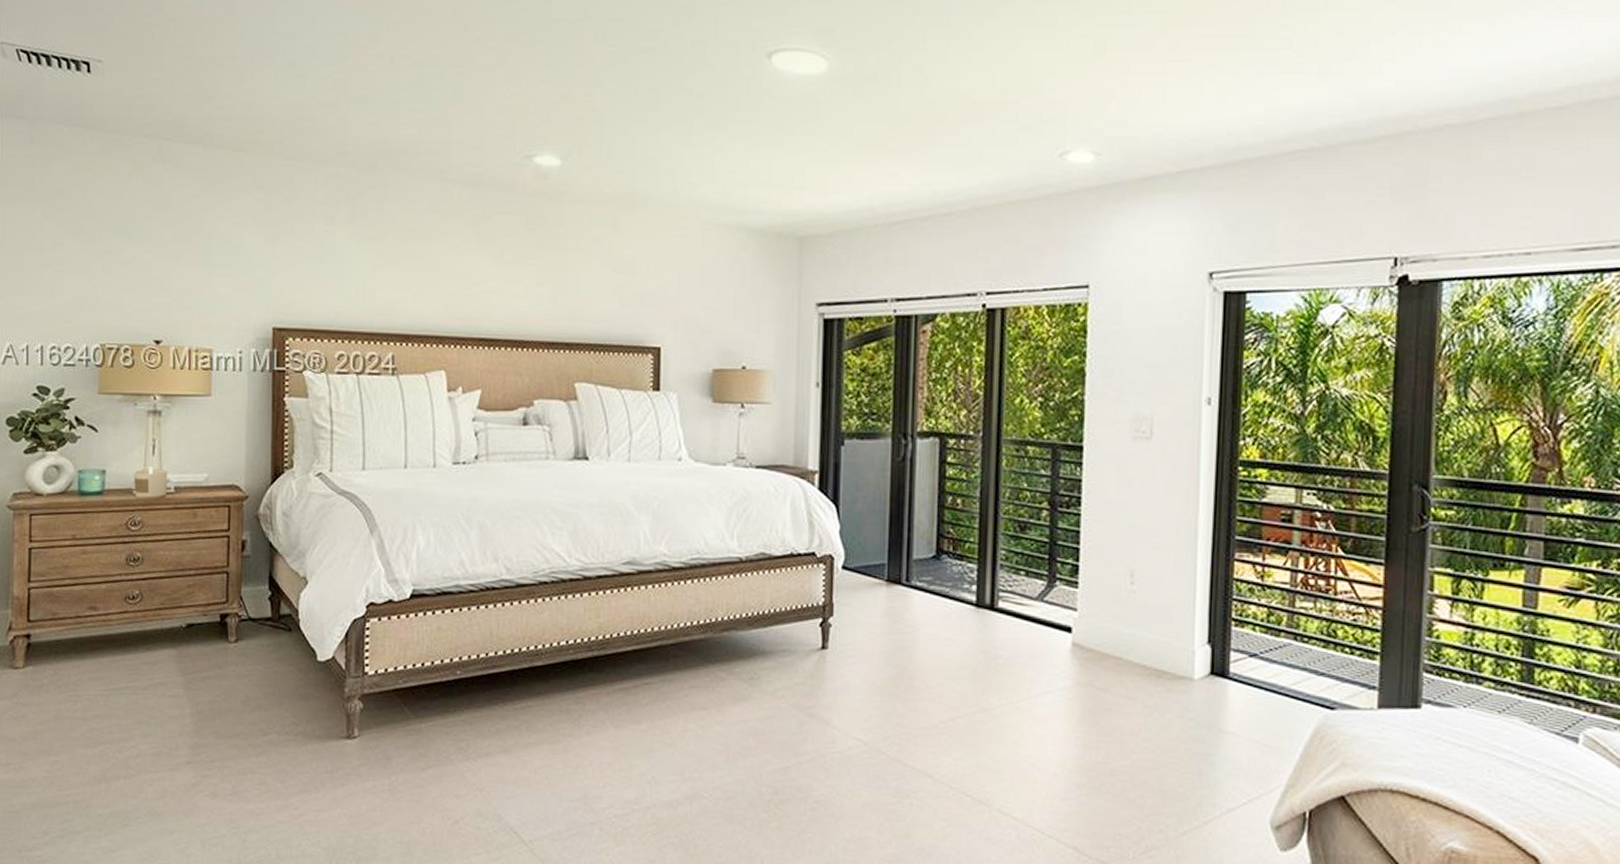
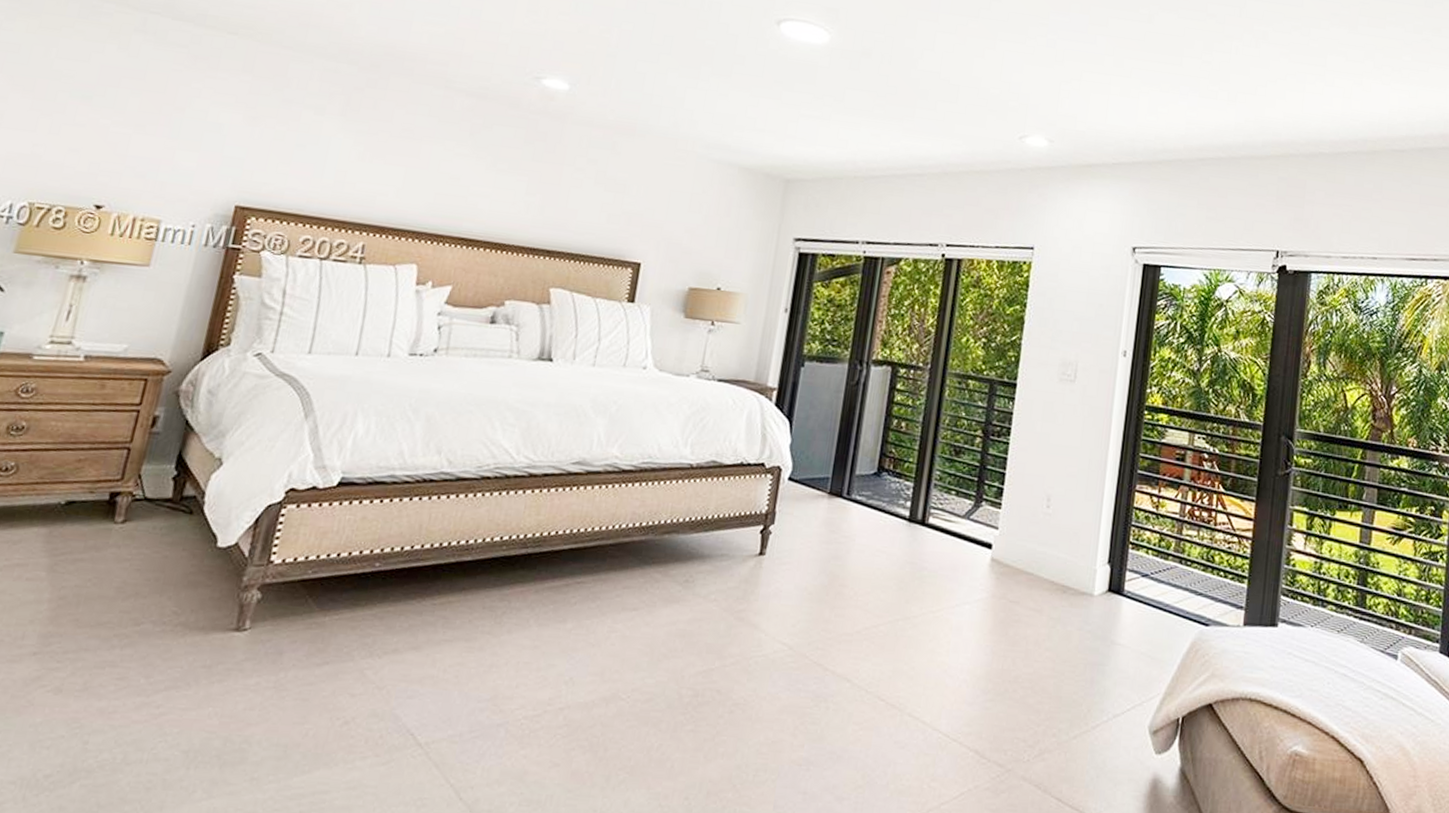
candle: present [134,467,168,501] -> none [33,332,80,369]

